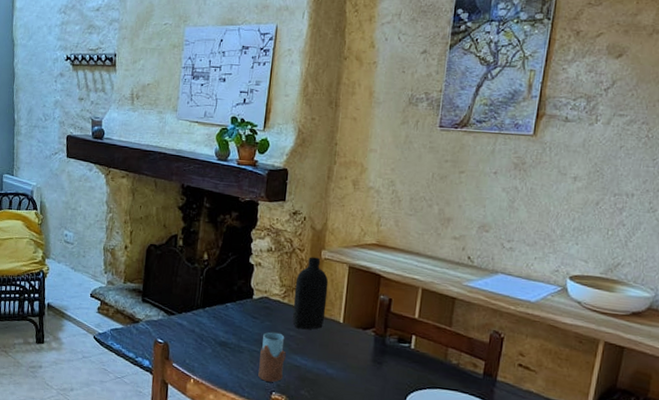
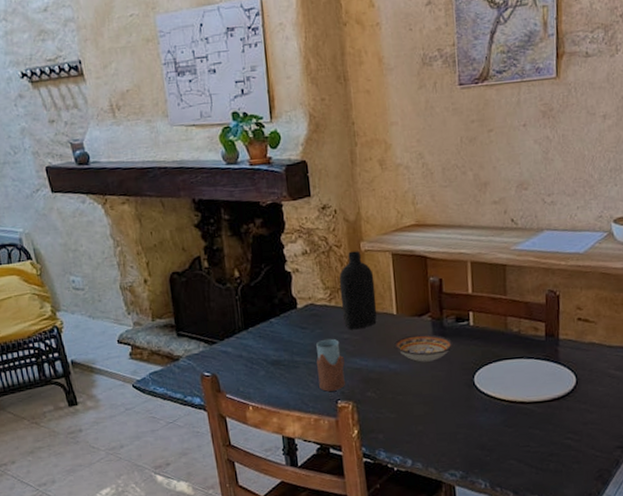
bowl: none [334,345,393,374] -> present [393,333,455,362]

